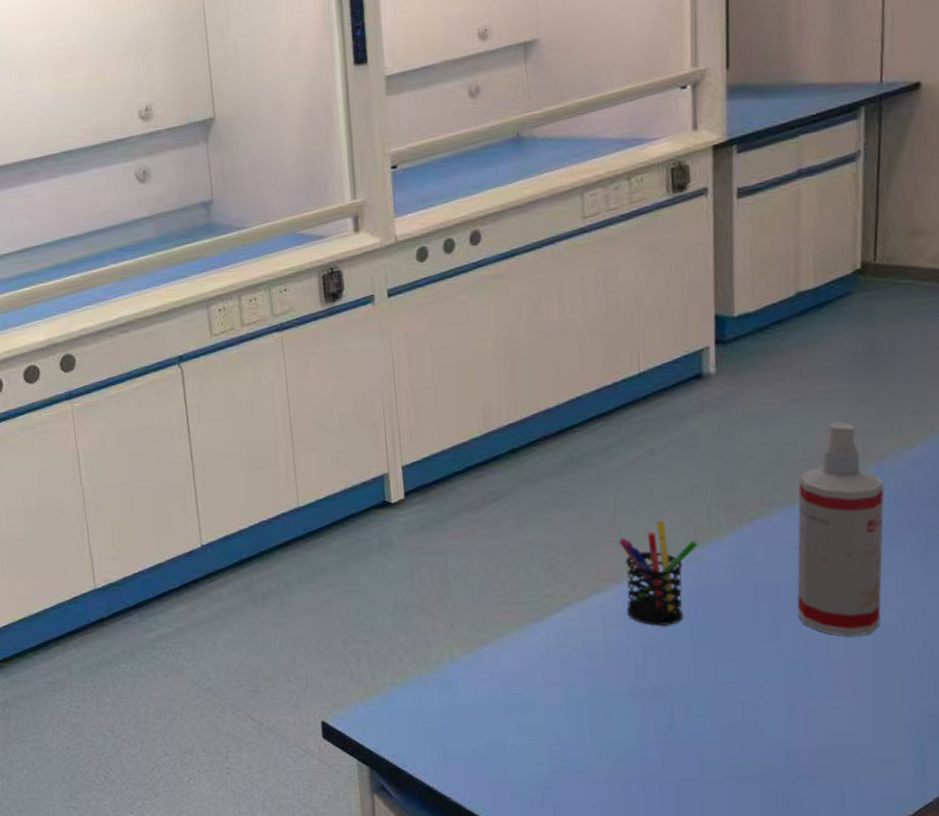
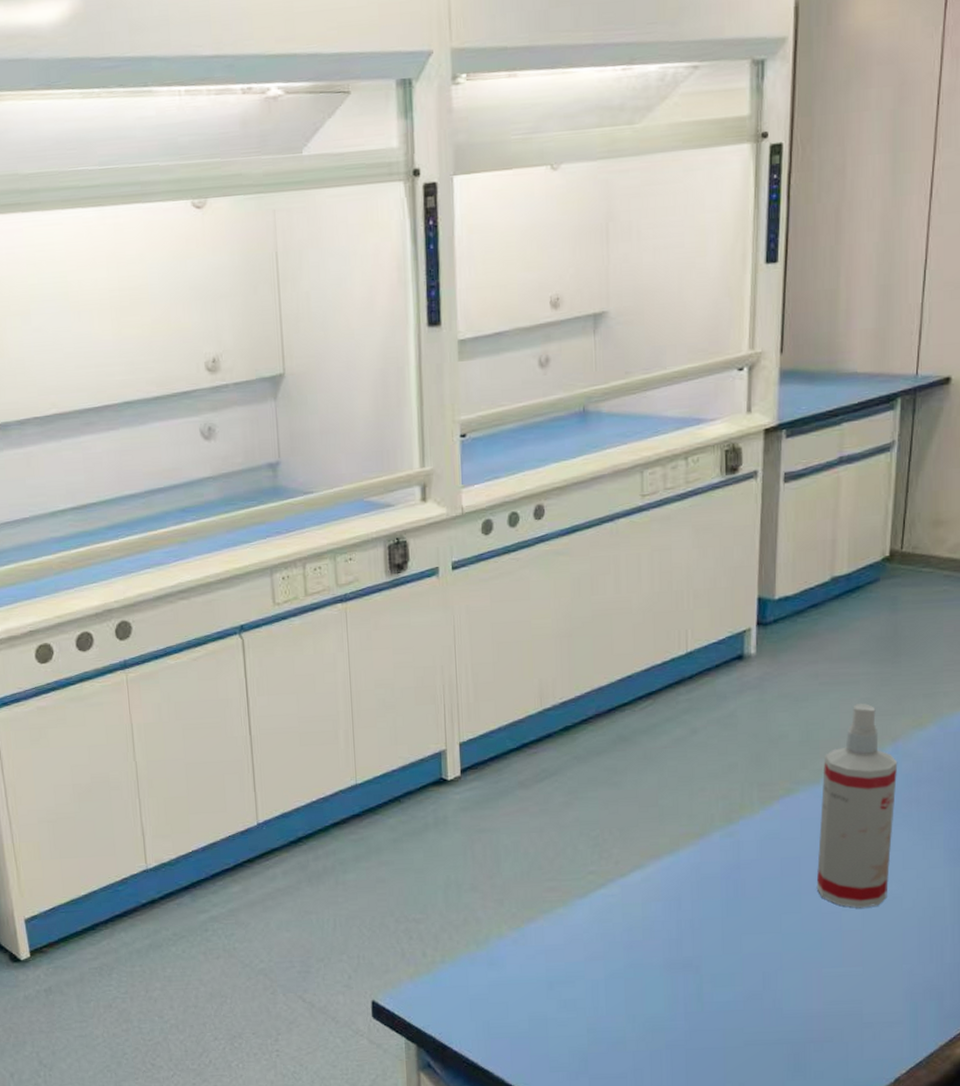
pen holder: present [618,521,698,626] -> none [660,798,732,900]

